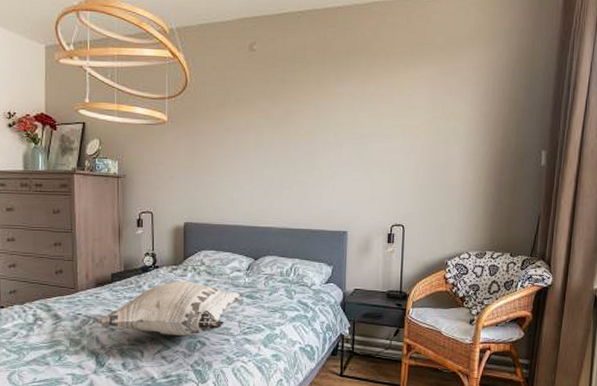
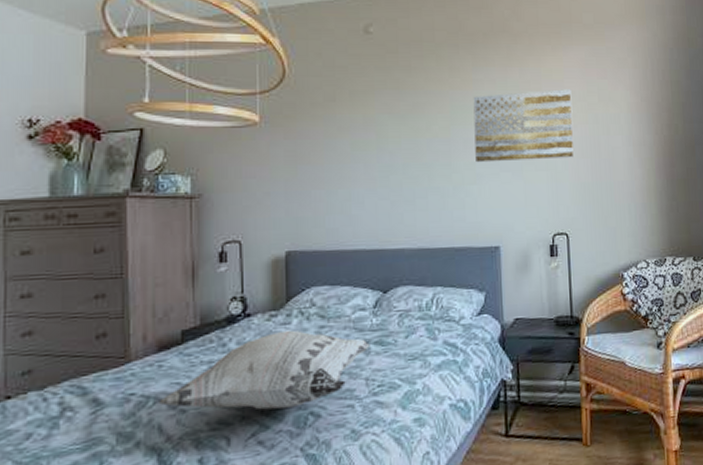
wall art: none [333,103,419,163] -> present [473,89,574,163]

